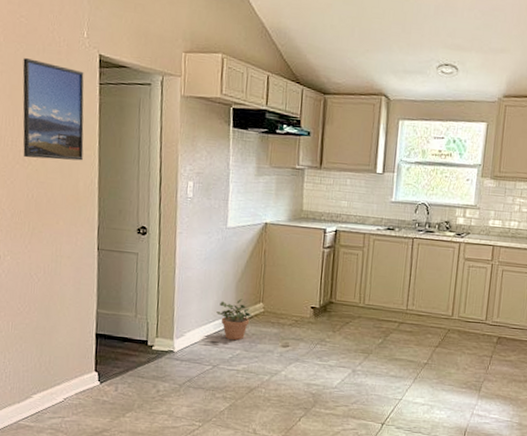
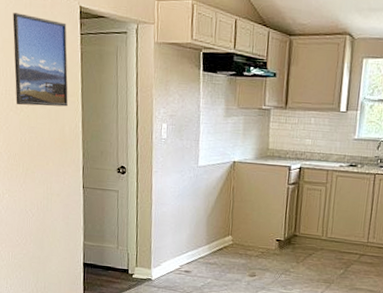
potted plant: present [216,299,253,341] -> none [189,232,222,270]

